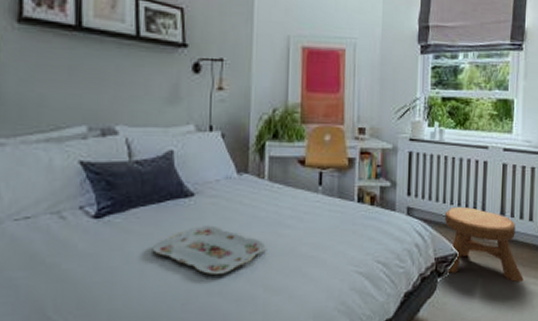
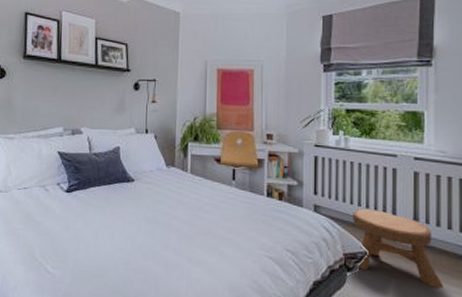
serving tray: present [152,225,266,276] -> none [104,204,189,244]

